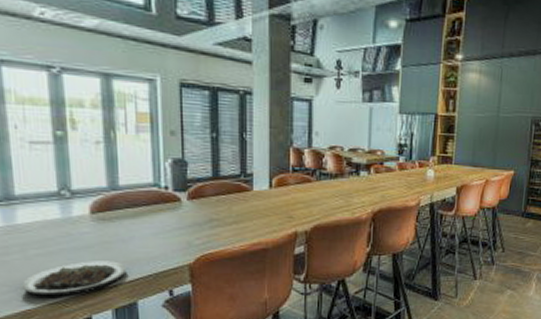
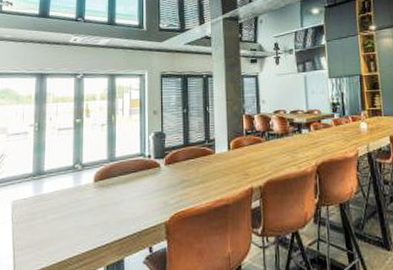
plate: present [21,261,127,297] -> none [40,222,117,257]

